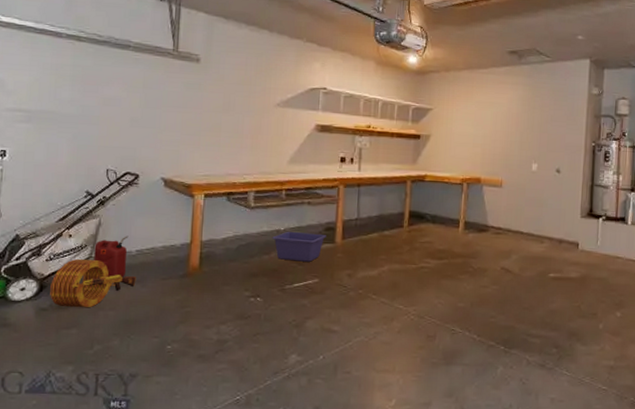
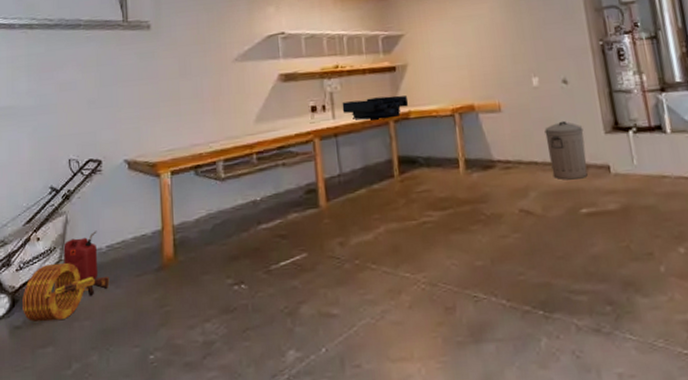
storage bin: present [272,231,326,262] -> none [249,198,308,235]
tool box: none [368,158,426,179] -> present [342,95,409,120]
trash can: none [533,202,565,250] -> present [544,120,588,180]

